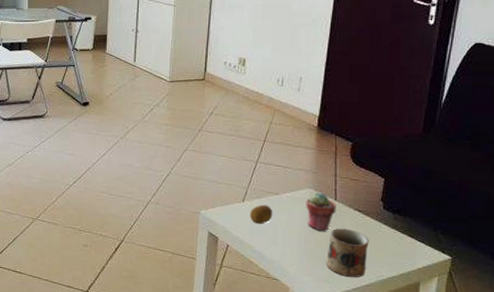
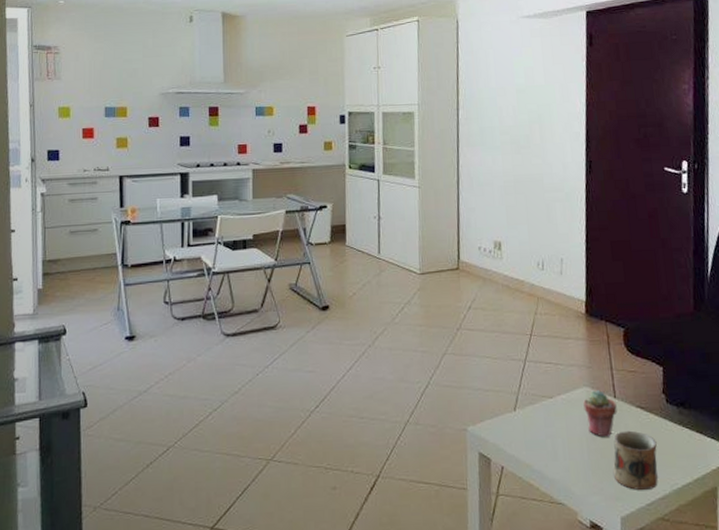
fruit: present [249,204,273,225] -> none [523,411,550,437]

